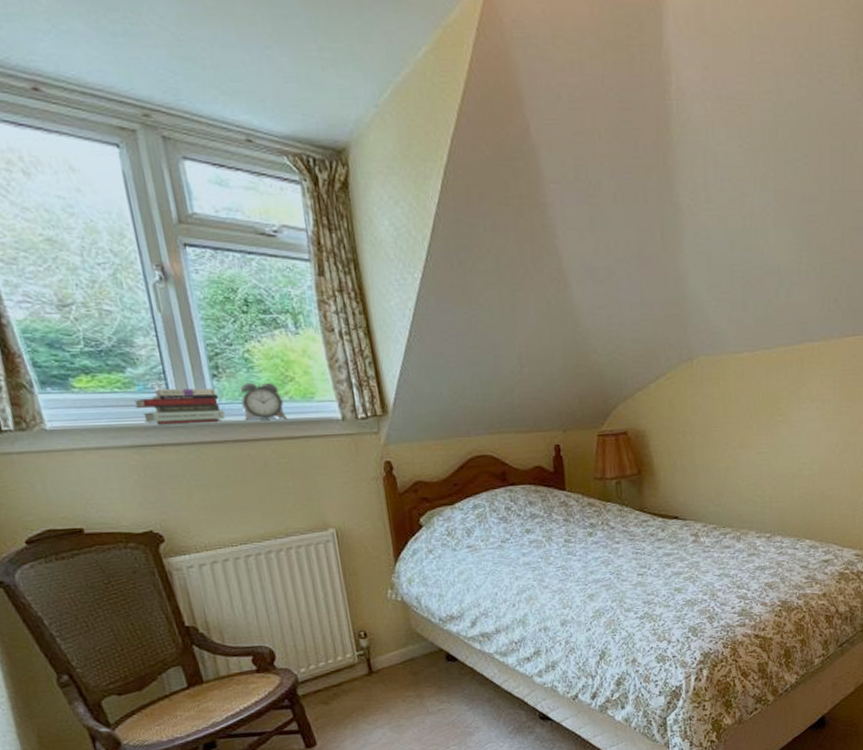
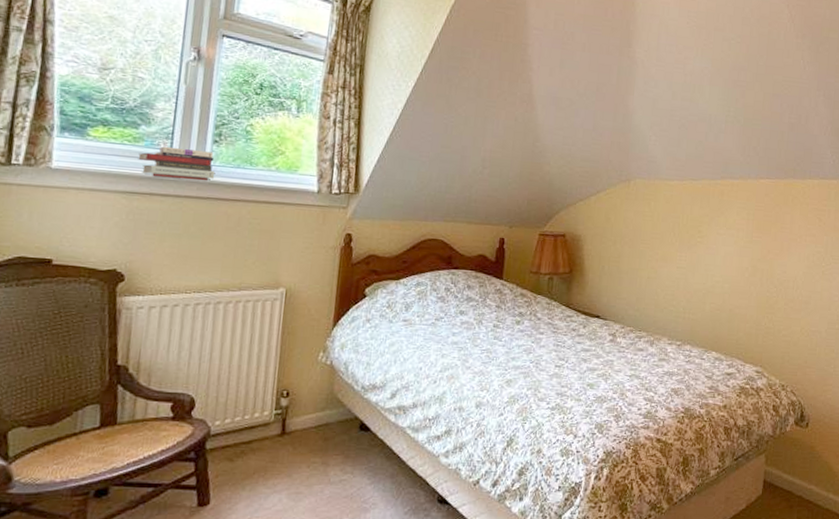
alarm clock: present [240,382,287,421] -> none [231,151,270,185]

